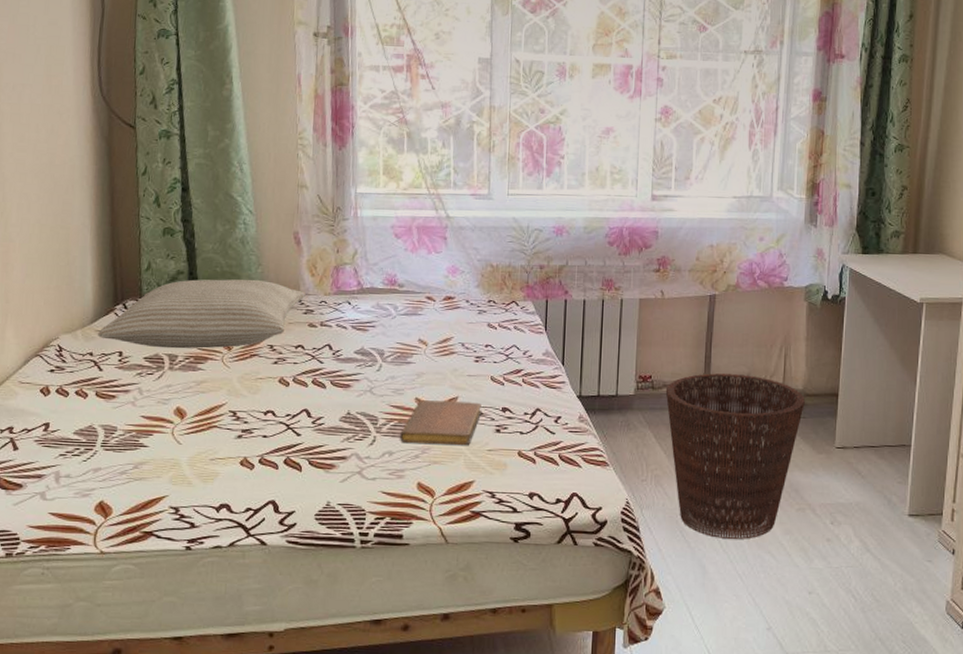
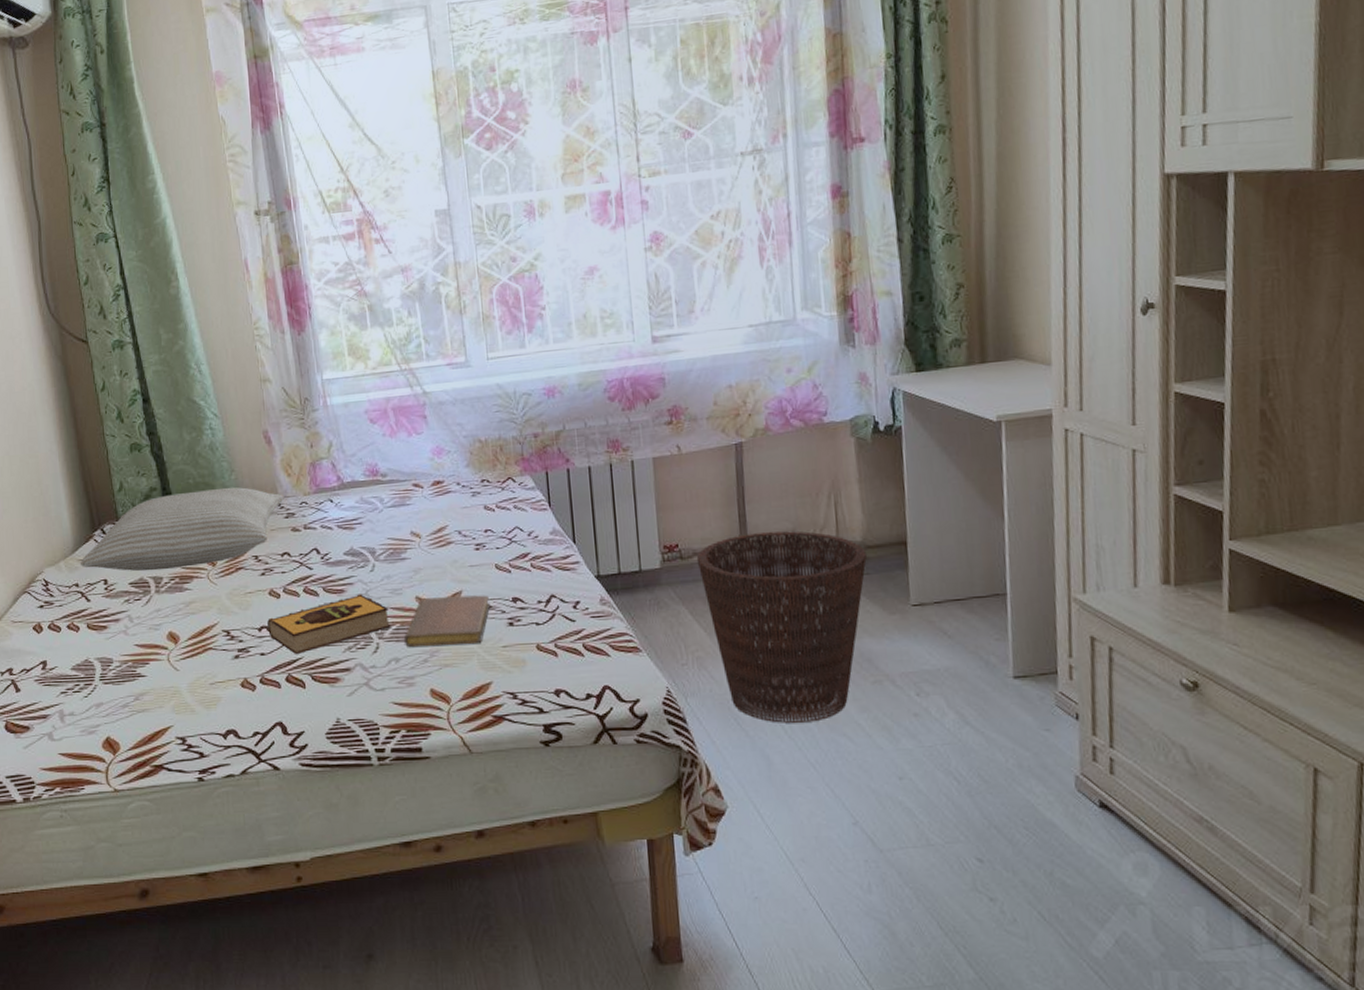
hardback book: none [273,390,390,439] -> present [267,594,391,654]

